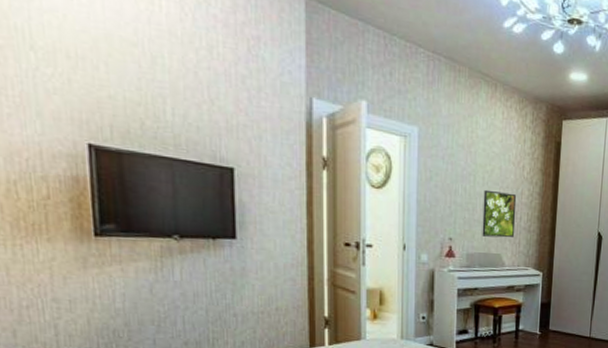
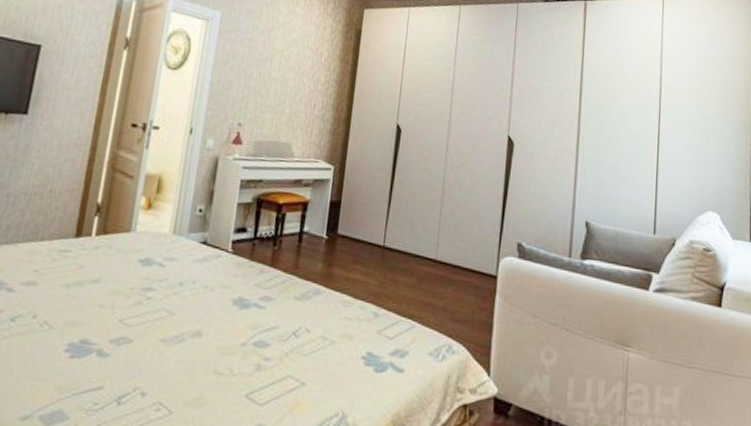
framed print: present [482,189,517,238] -> none [272,74,313,127]

